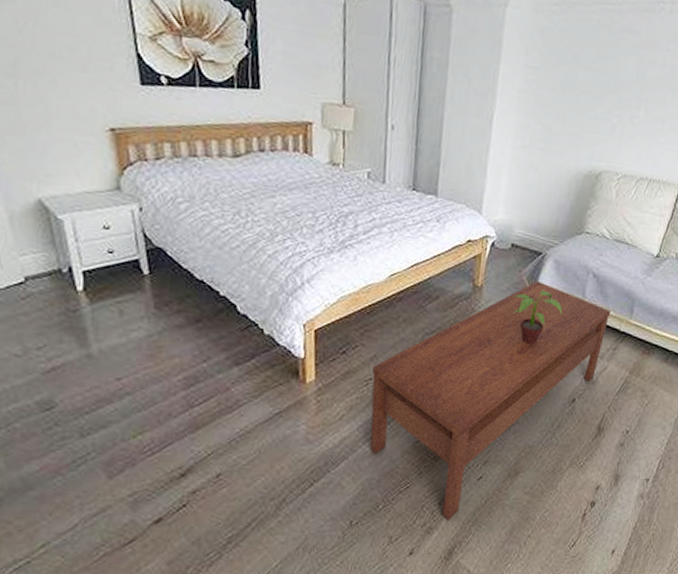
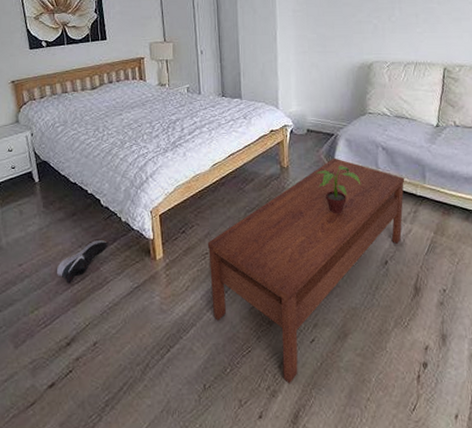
shoe: none [169,352,244,405] -> present [56,238,109,284]

